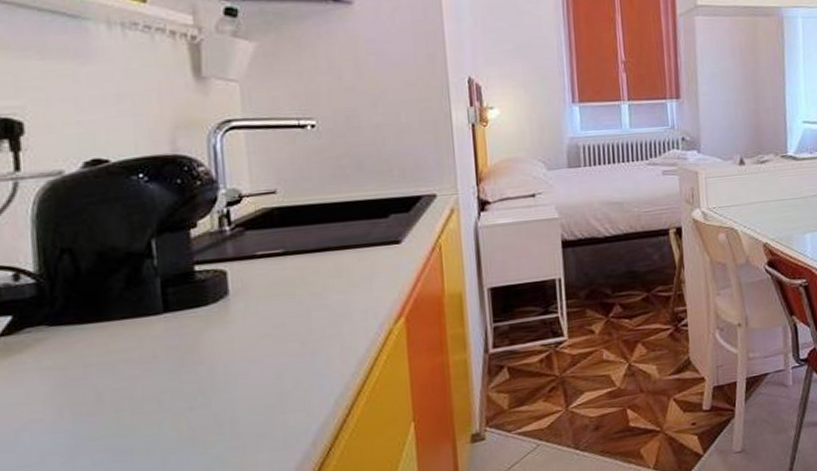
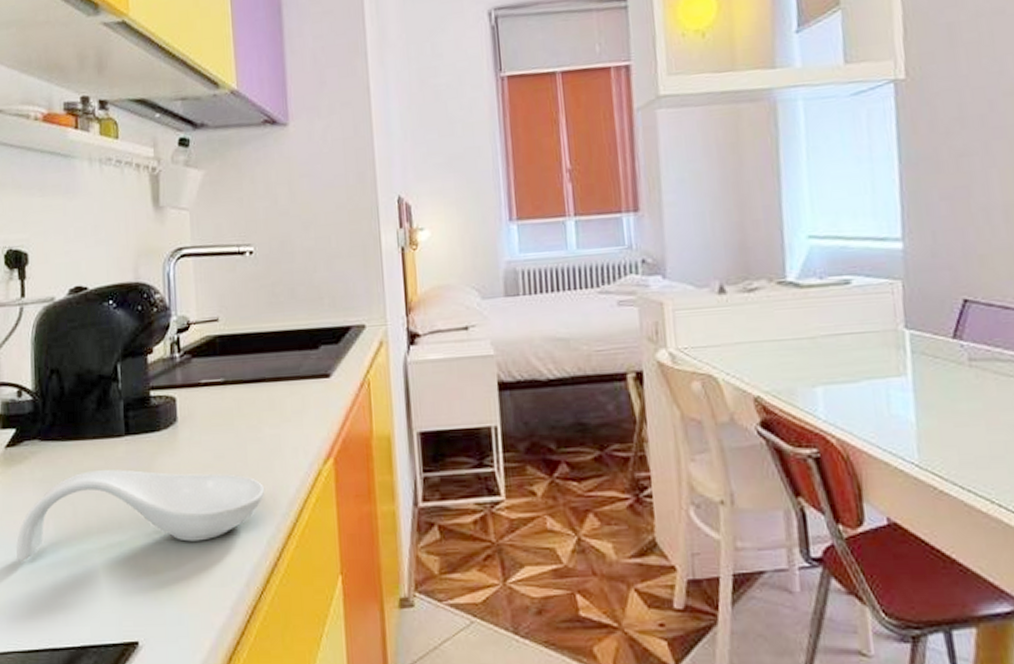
spoon rest: none [18,341,333,458] -> present [16,469,265,561]

